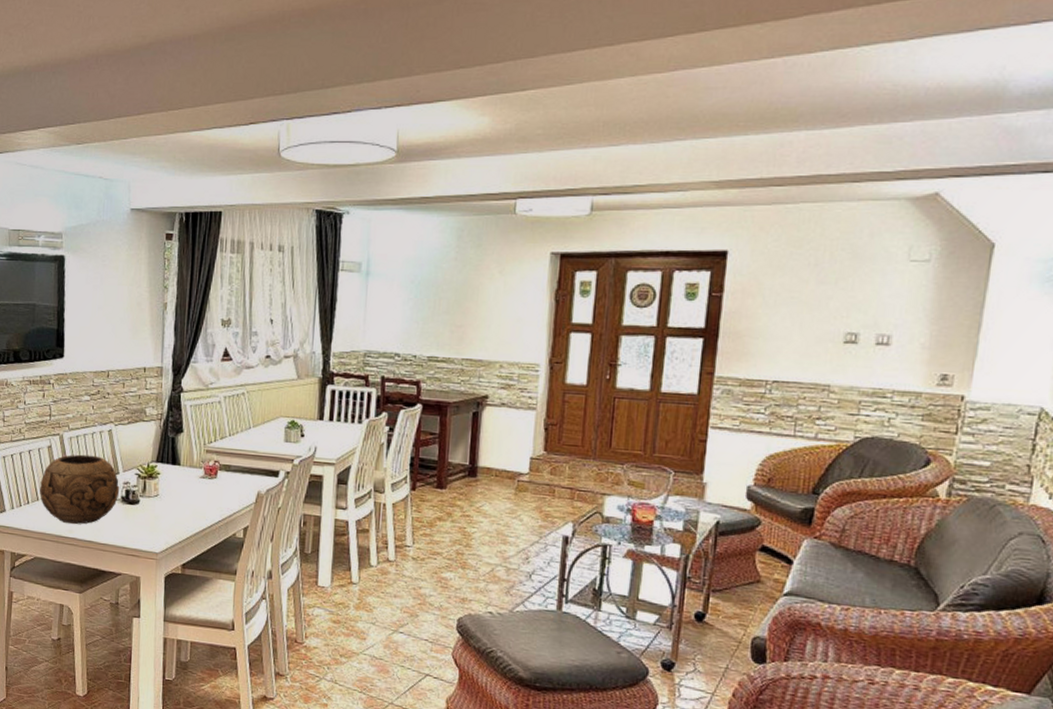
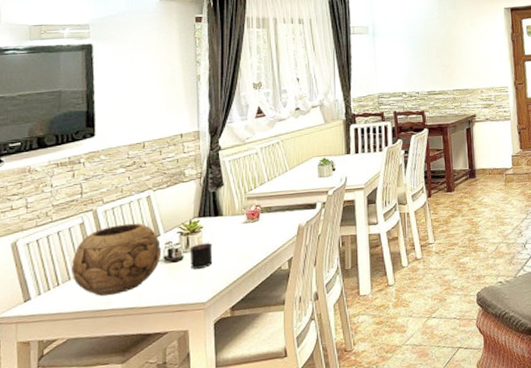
candle: none [146,490,169,517] -> present [189,241,213,269]

